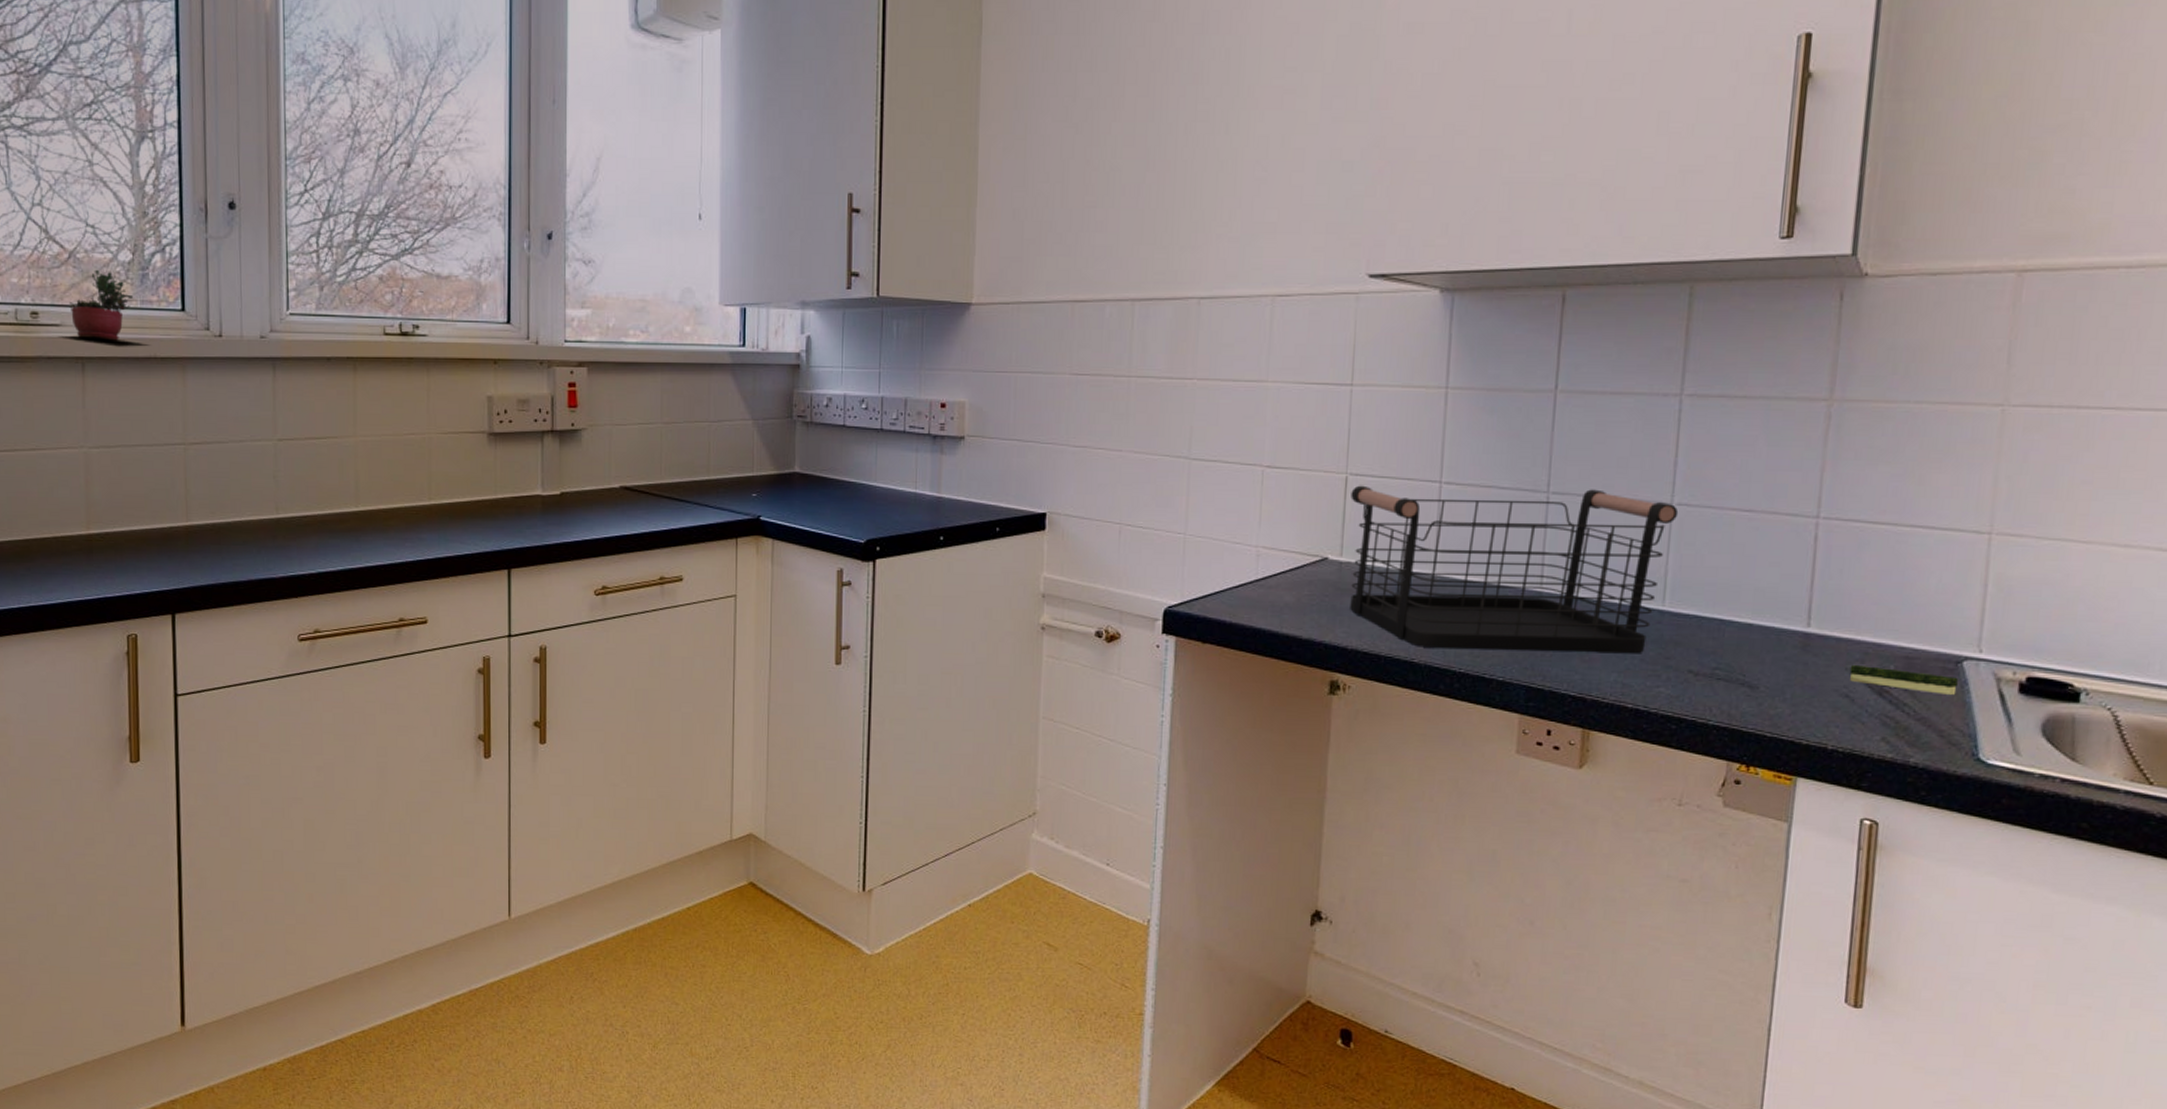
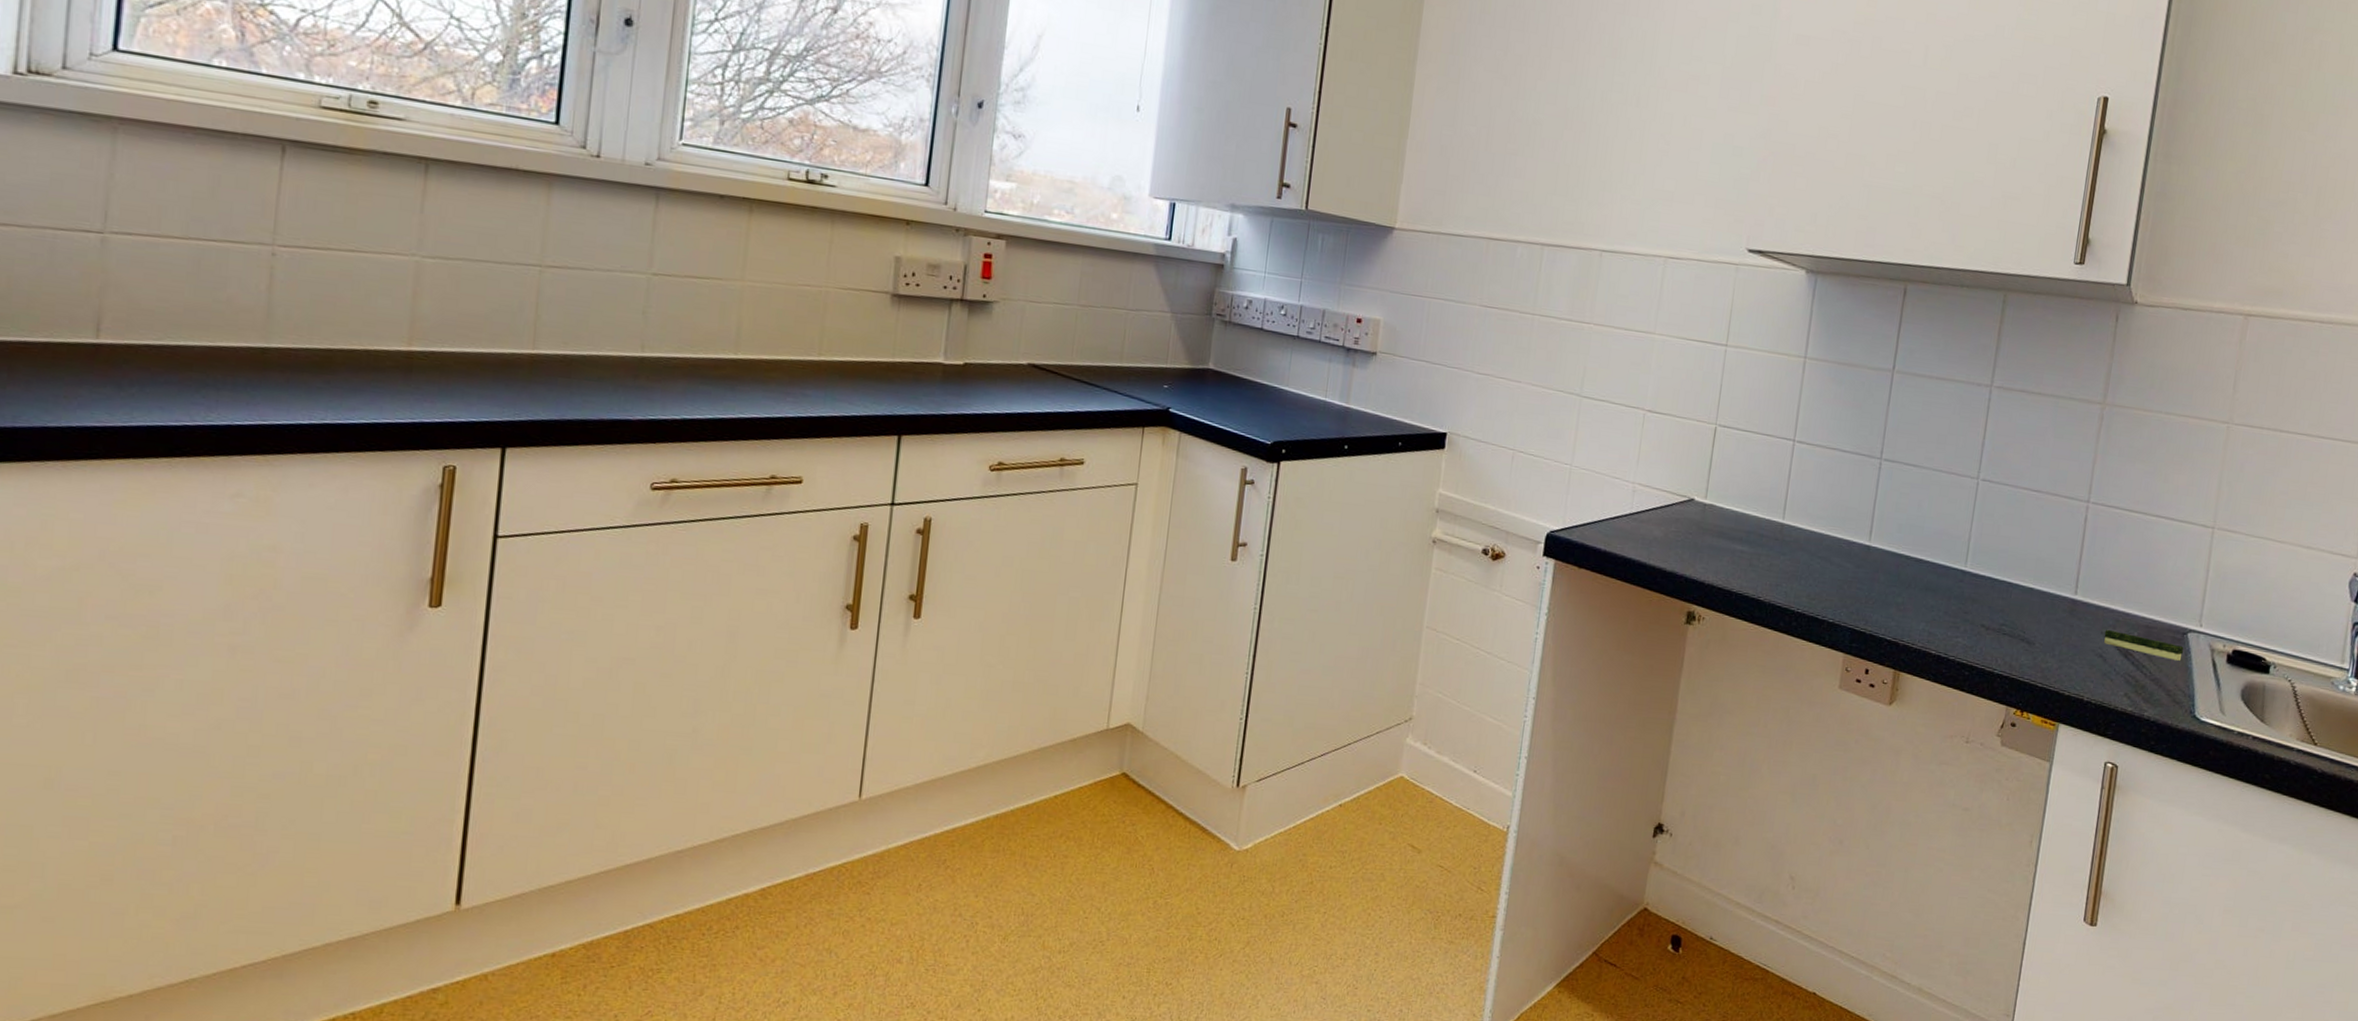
succulent plant: present [57,269,152,347] -> none [398,65,515,157]
dish rack: present [1350,485,1679,653] -> none [1709,436,1983,606]

